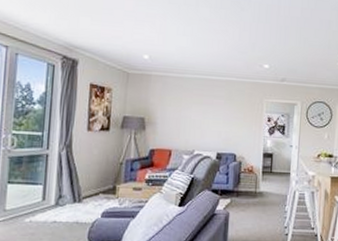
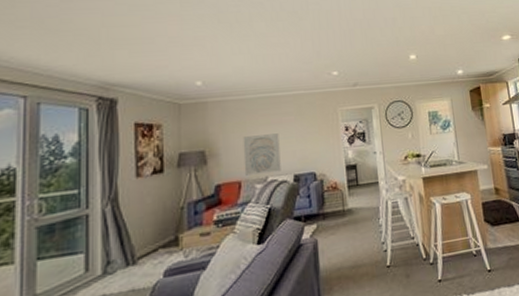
wall art: none [175,111,209,148] -> present [243,133,281,176]

